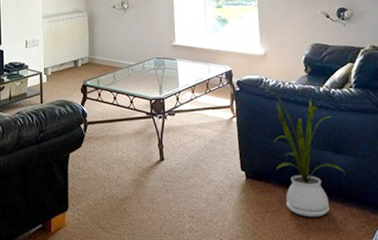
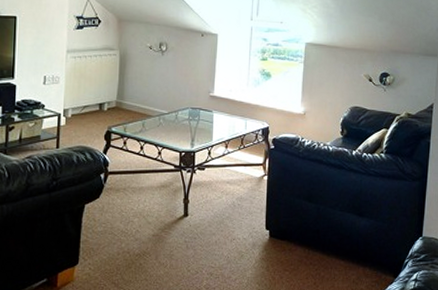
house plant: present [261,86,344,217] -> none [296,145,364,276]

